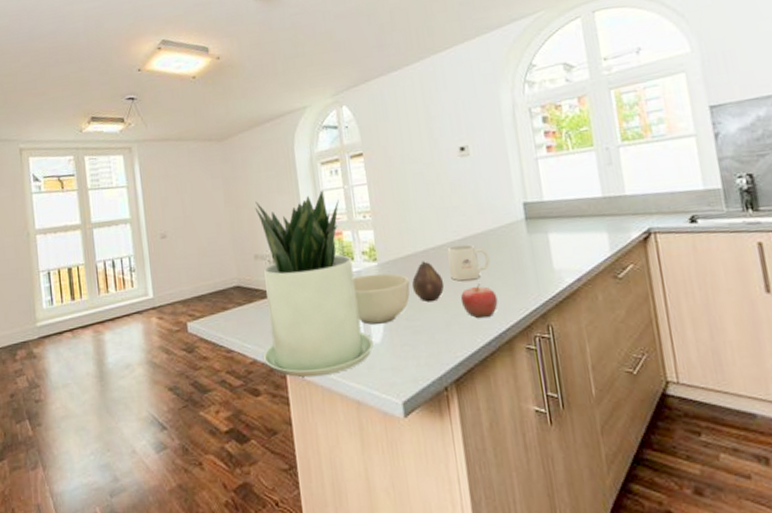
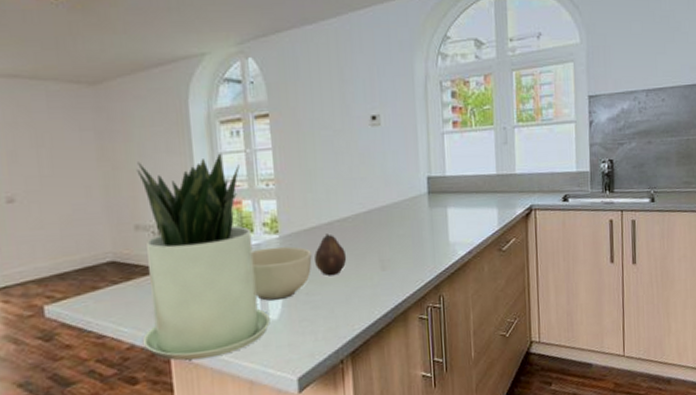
mug: present [447,244,490,282] -> none [351,217,393,255]
fruit: present [460,284,498,318] -> none [361,257,397,291]

